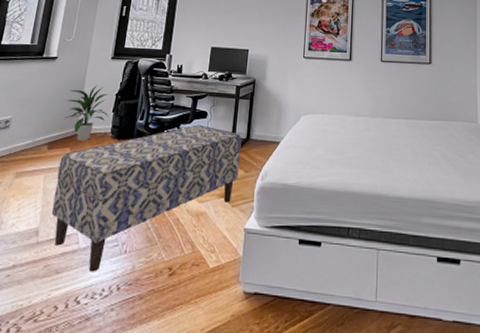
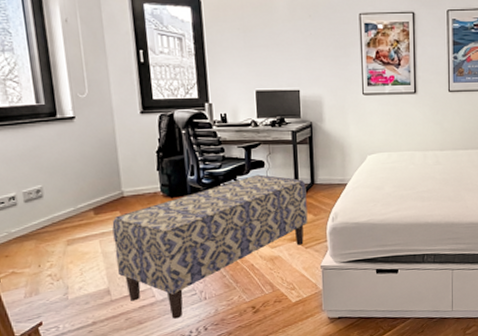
indoor plant: present [63,85,109,141] -> none [100,144,155,203]

